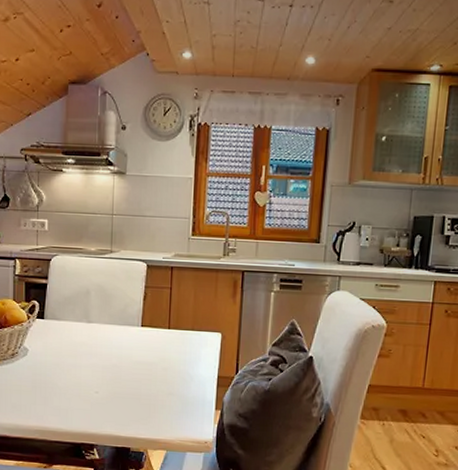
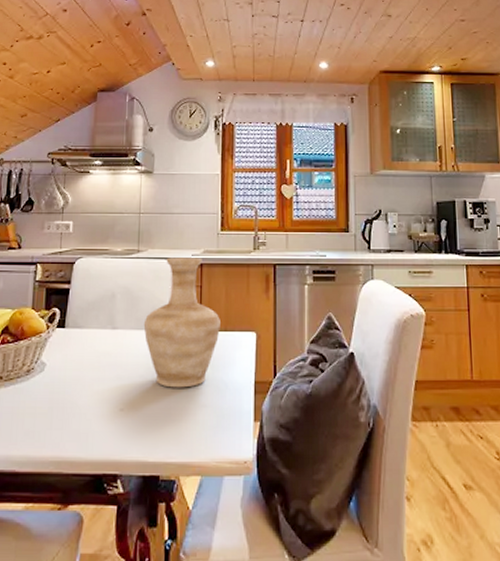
vase: none [116,259,188,378] -> present [143,257,220,388]

